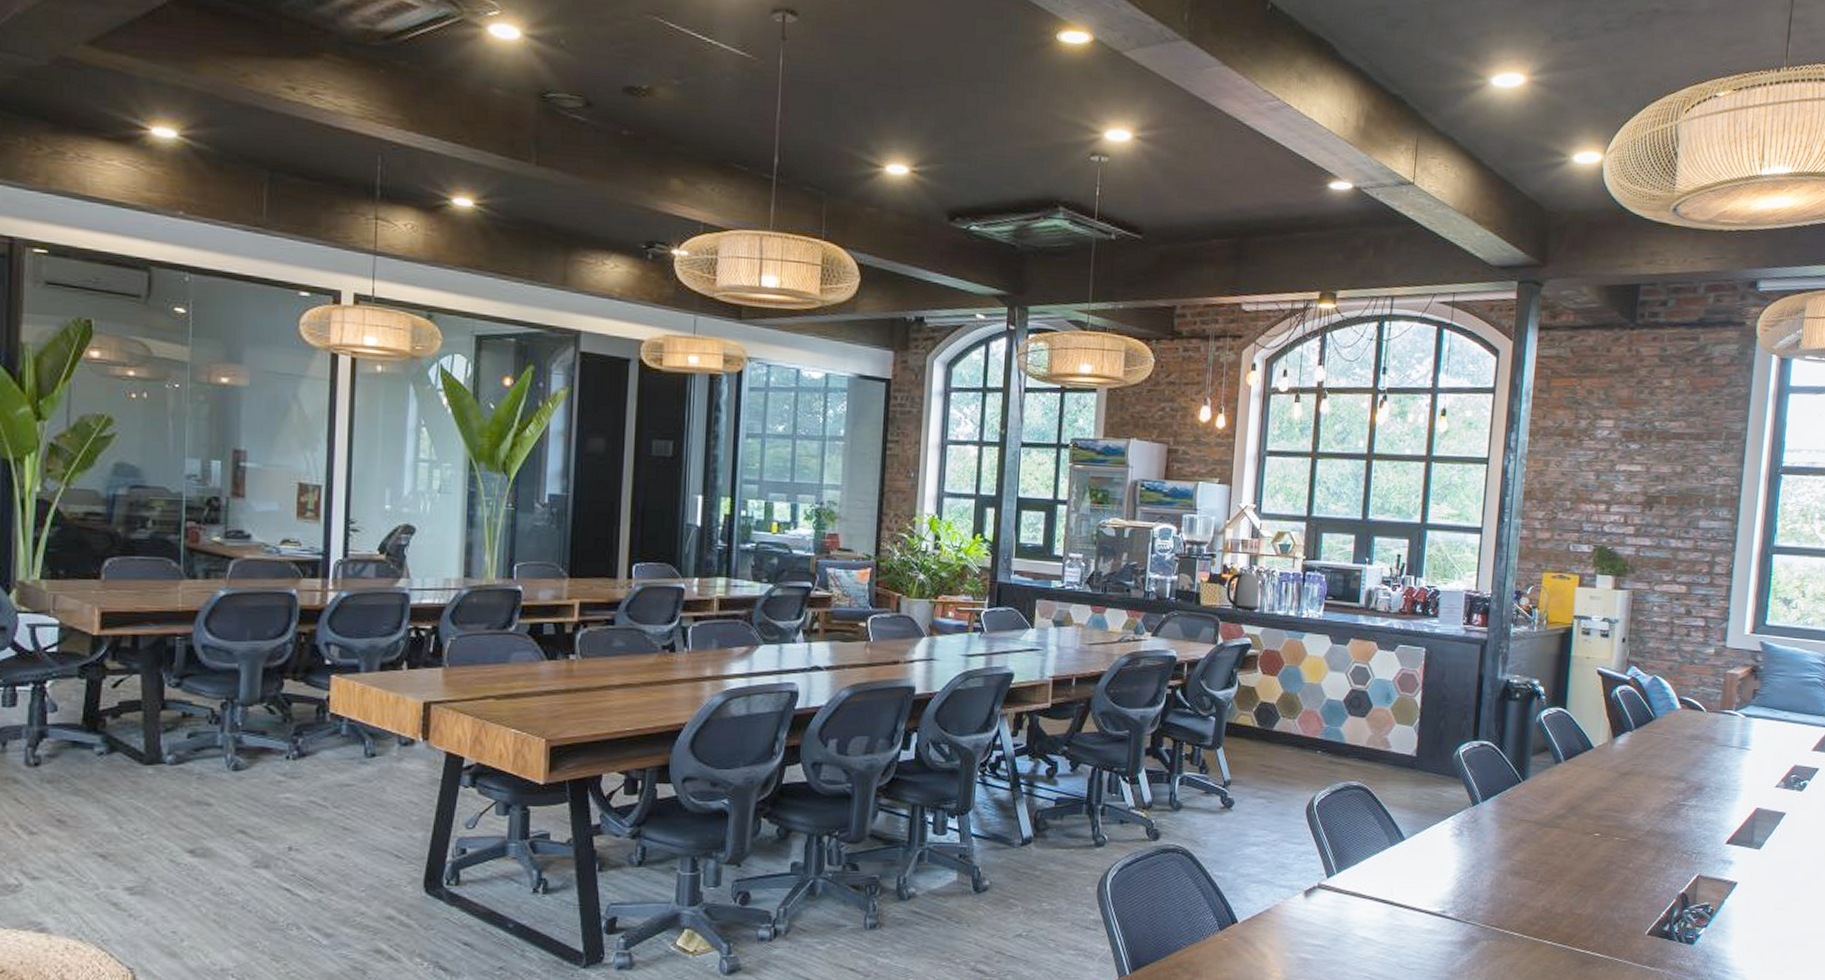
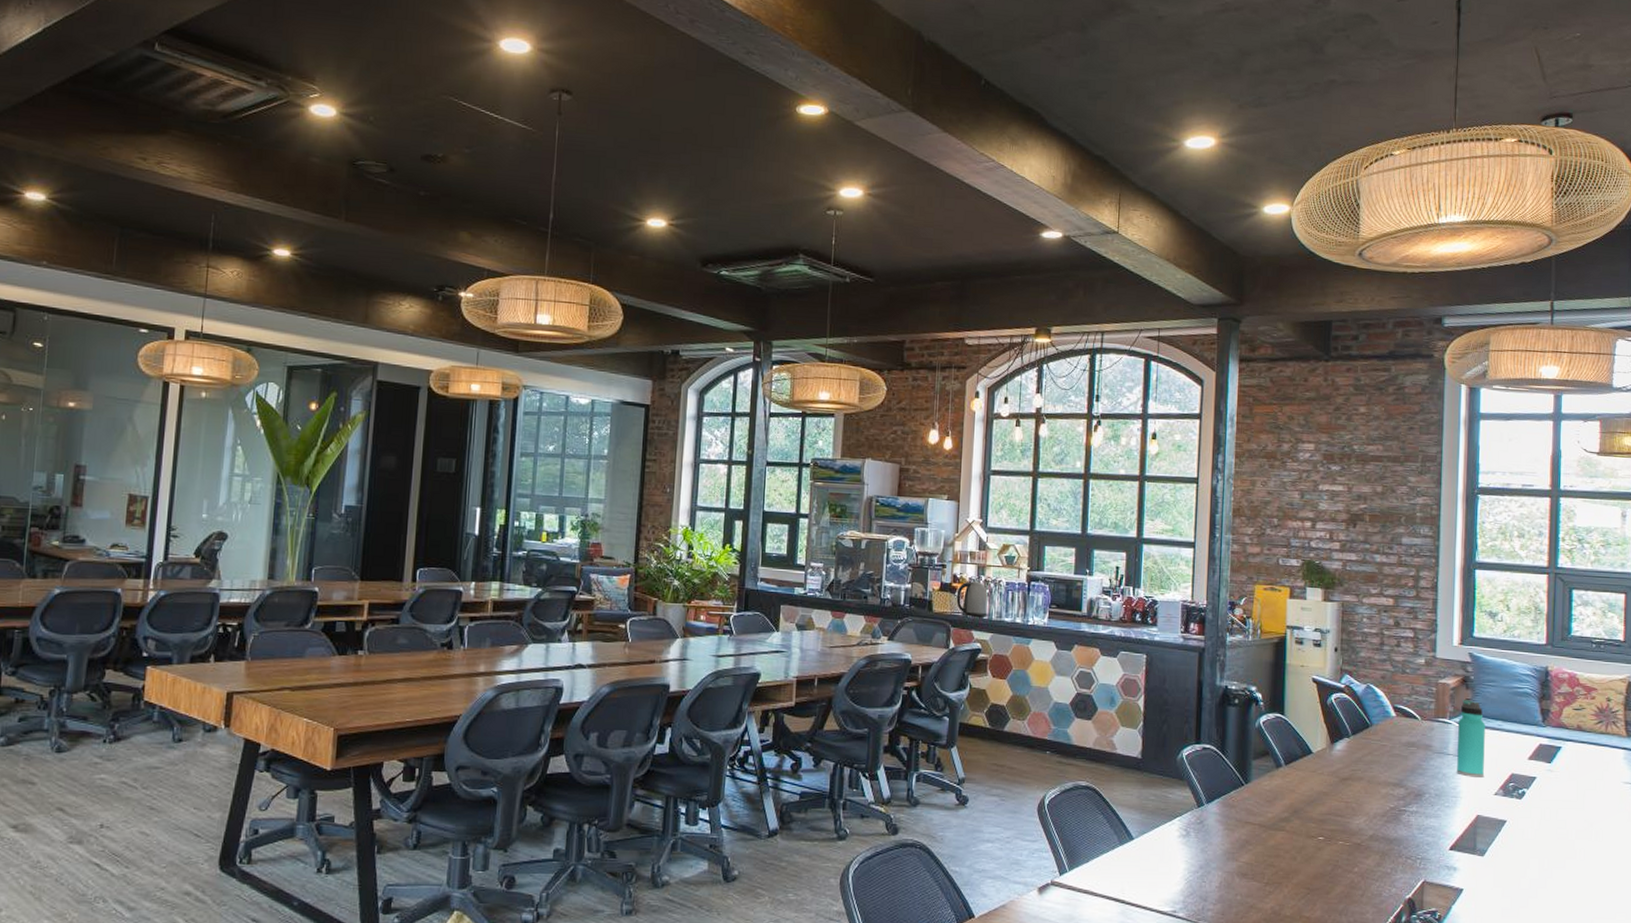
thermos bottle: none [1739,690,1772,770] -> present [1457,700,1485,778]

